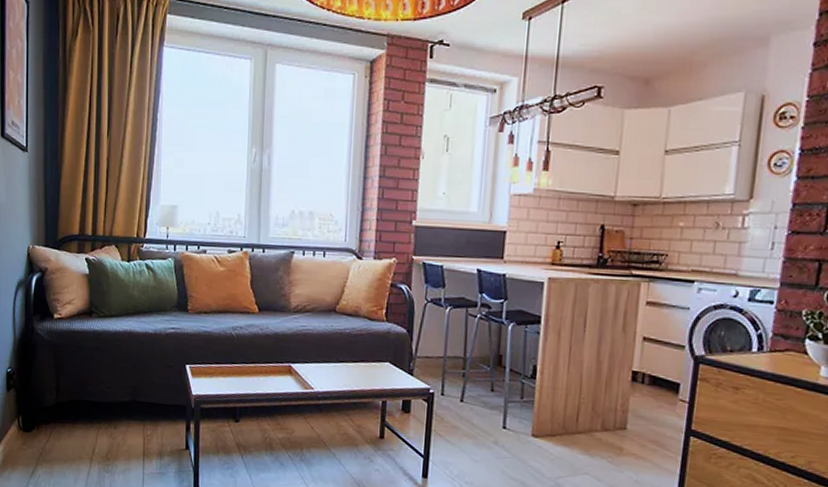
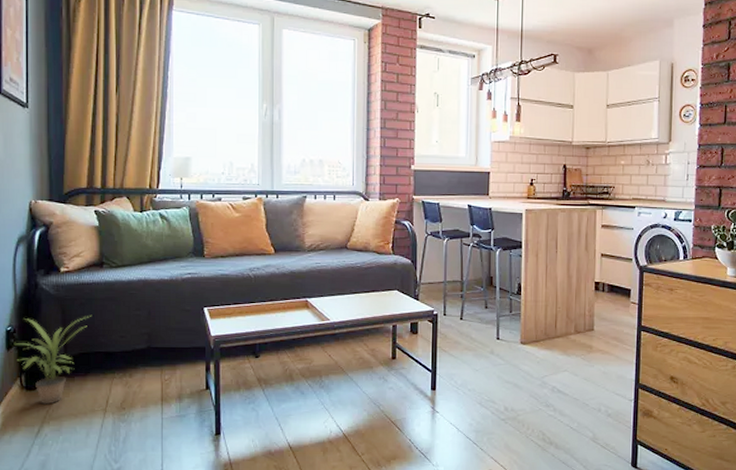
potted plant: none [14,362,80,447] -> present [15,316,91,405]

